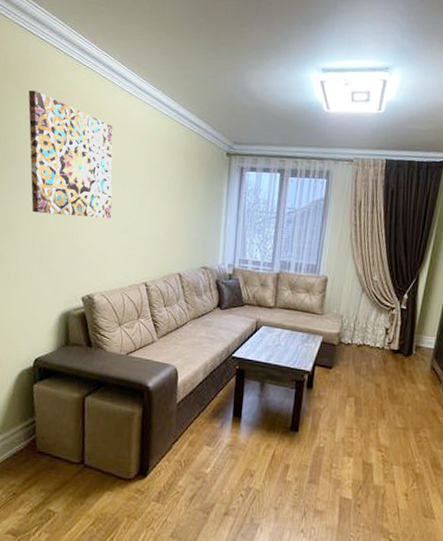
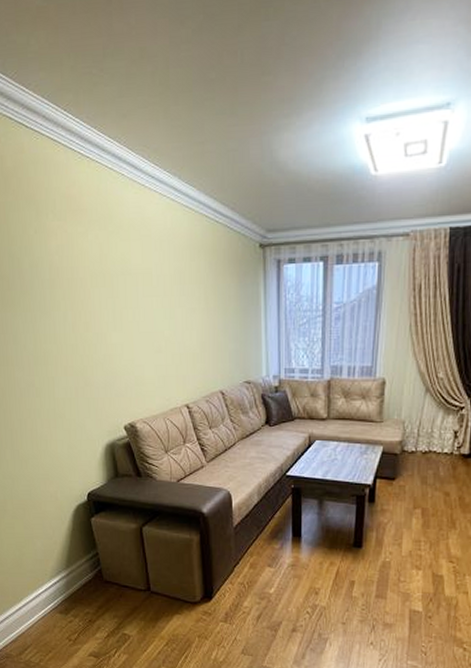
wall art: present [28,90,113,218] -> none [33,196,142,340]

